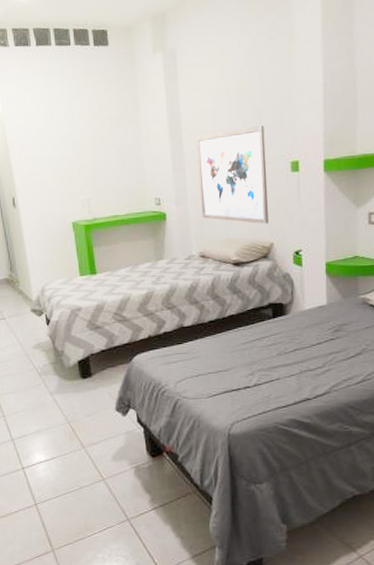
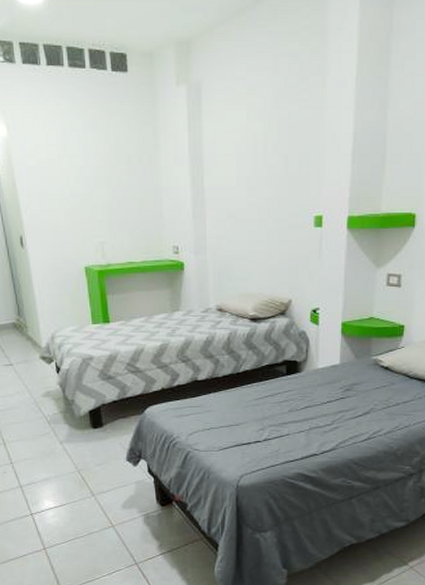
wall art: present [196,126,269,224] -> none [219,176,290,280]

